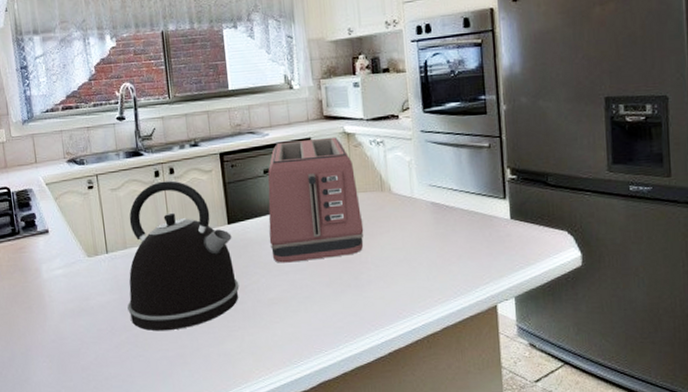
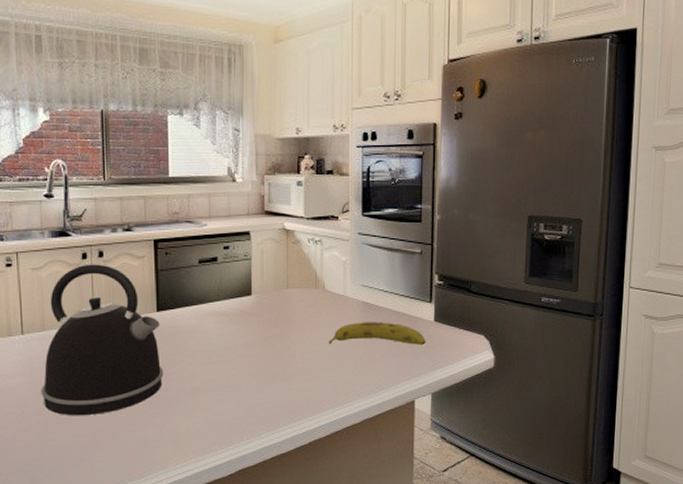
toaster: present [268,137,364,263] -> none [199,232,295,353]
fruit: none [400,222,503,249] -> present [328,322,426,346]

